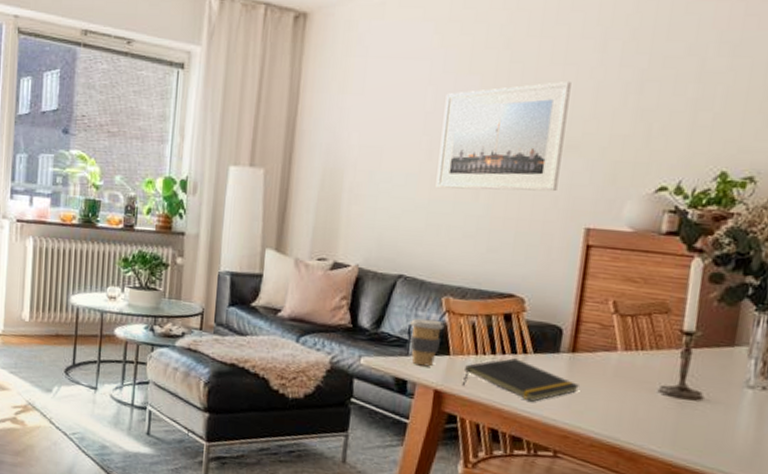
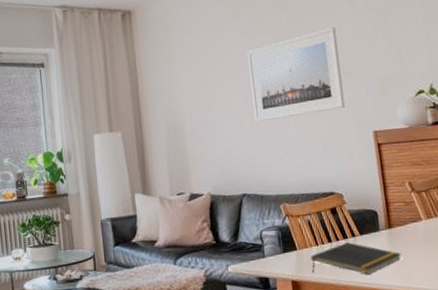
coffee cup: present [409,318,445,367] -> none [259,224,288,264]

